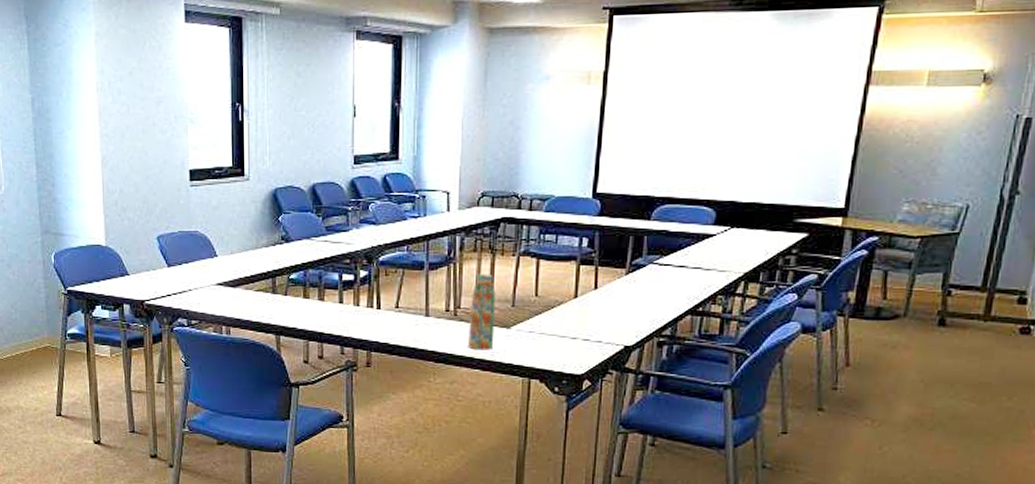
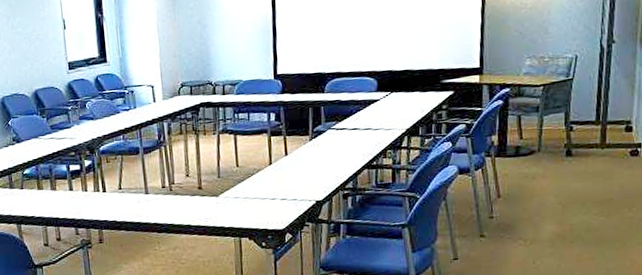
water bottle: present [468,274,496,350] -> none [183,152,206,218]

